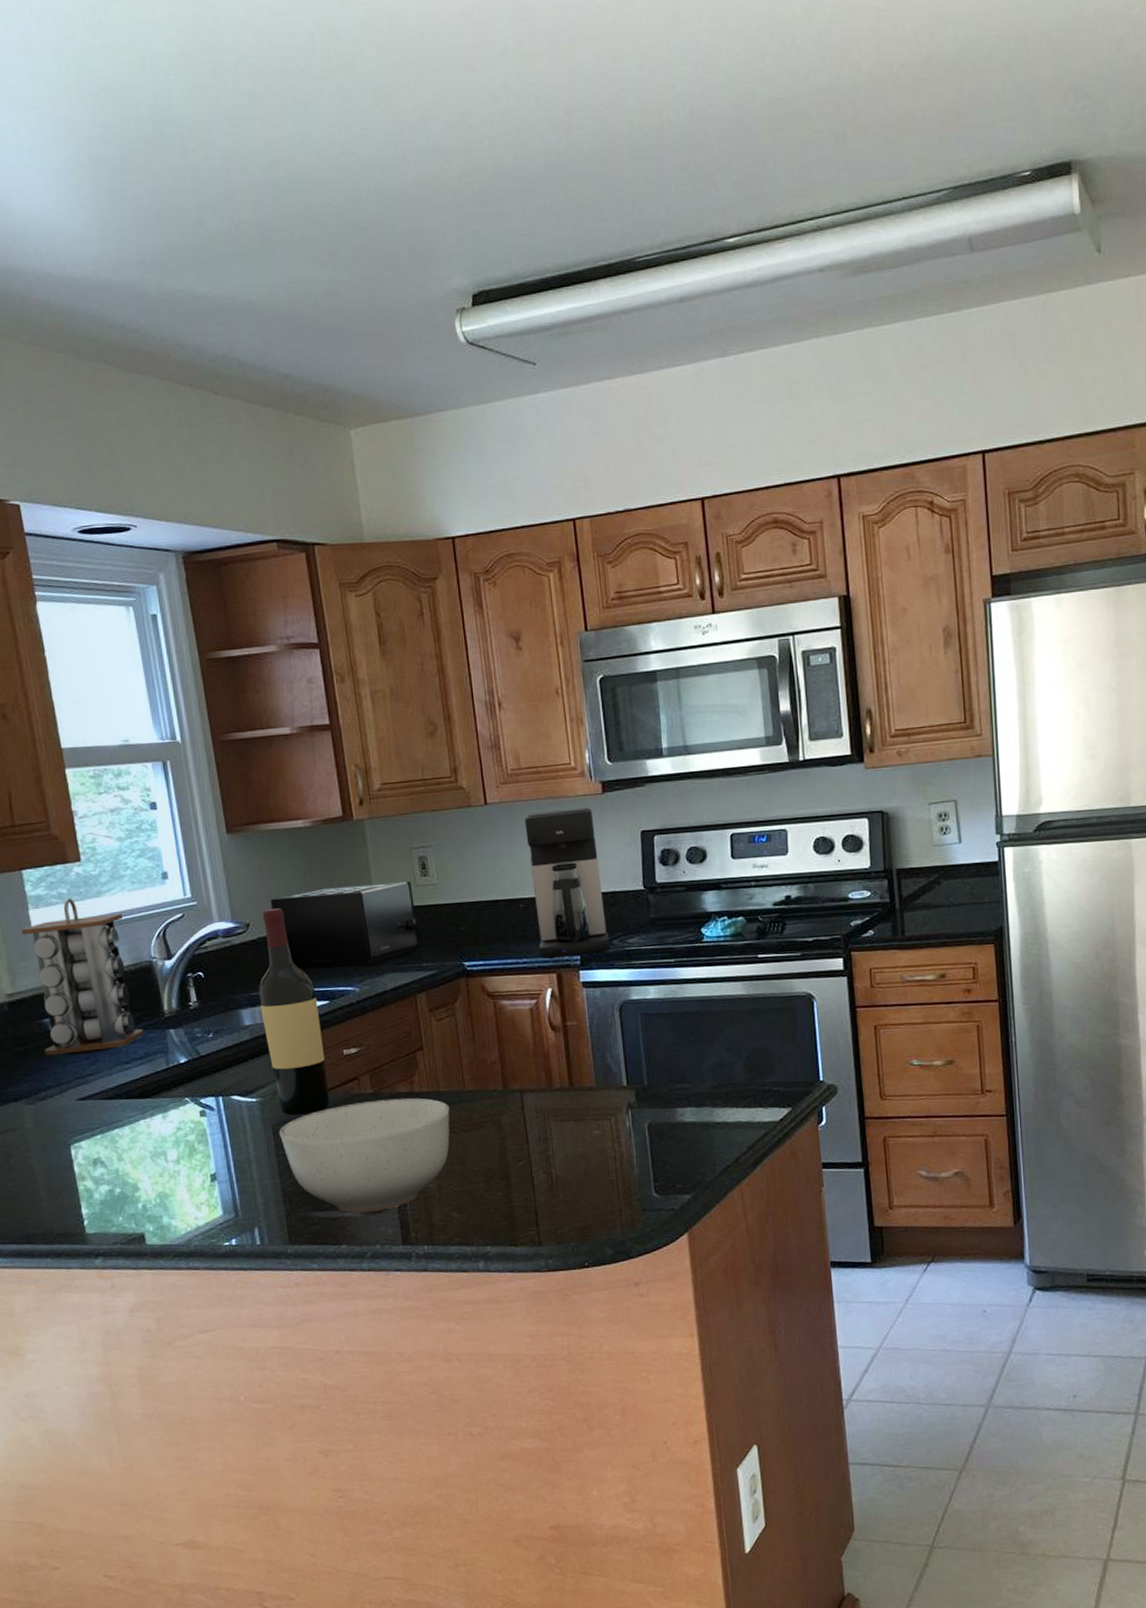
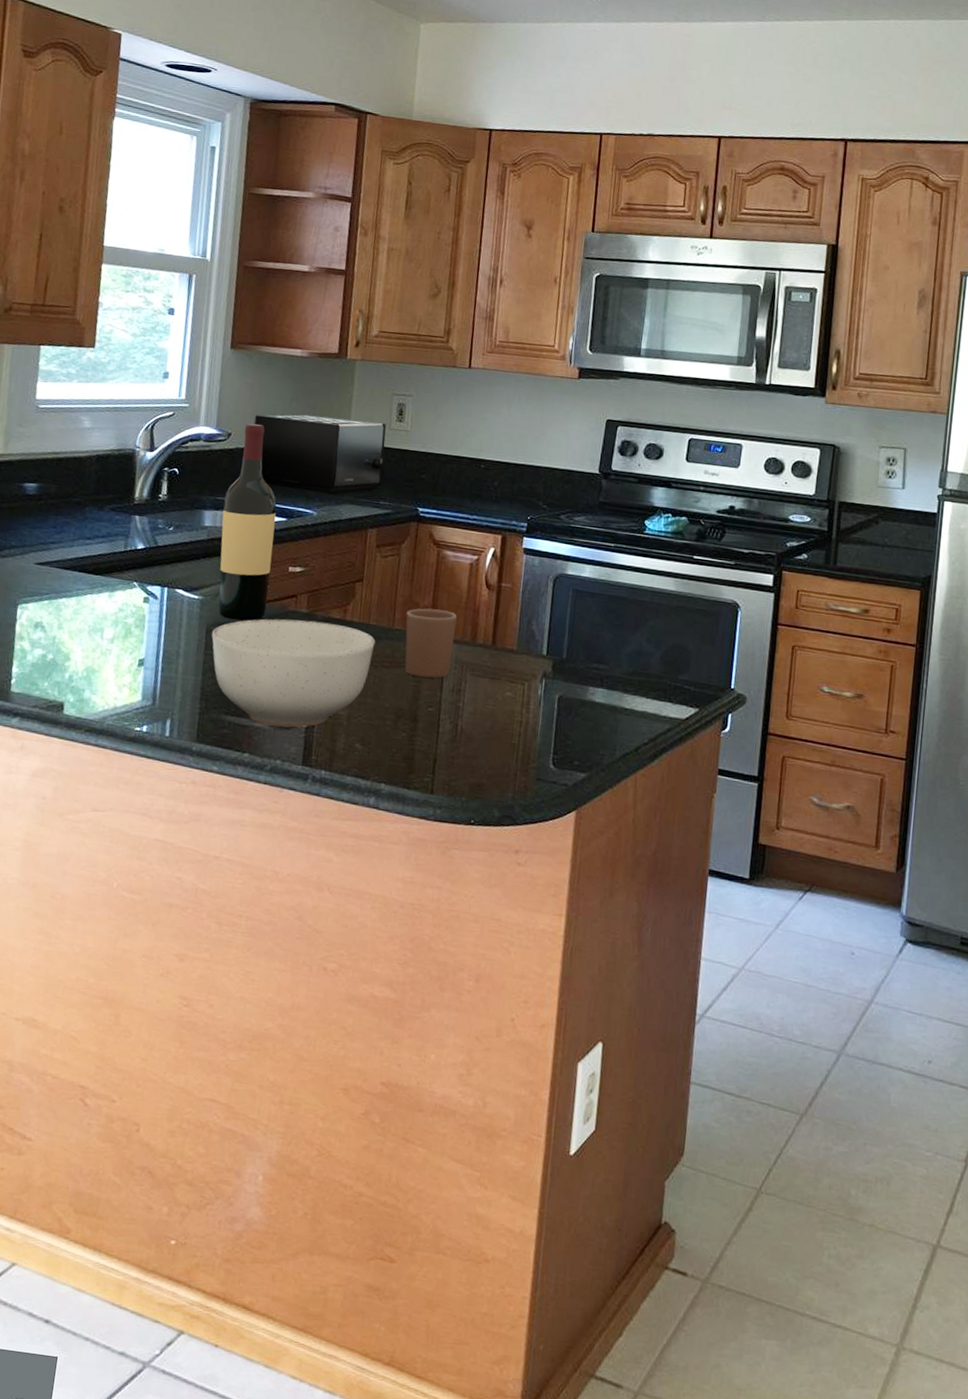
spice rack: present [22,898,144,1056] -> none [17,378,119,524]
mug: none [475,1061,532,1135] -> present [405,608,457,679]
coffee maker: present [524,807,610,959] -> none [489,384,565,525]

